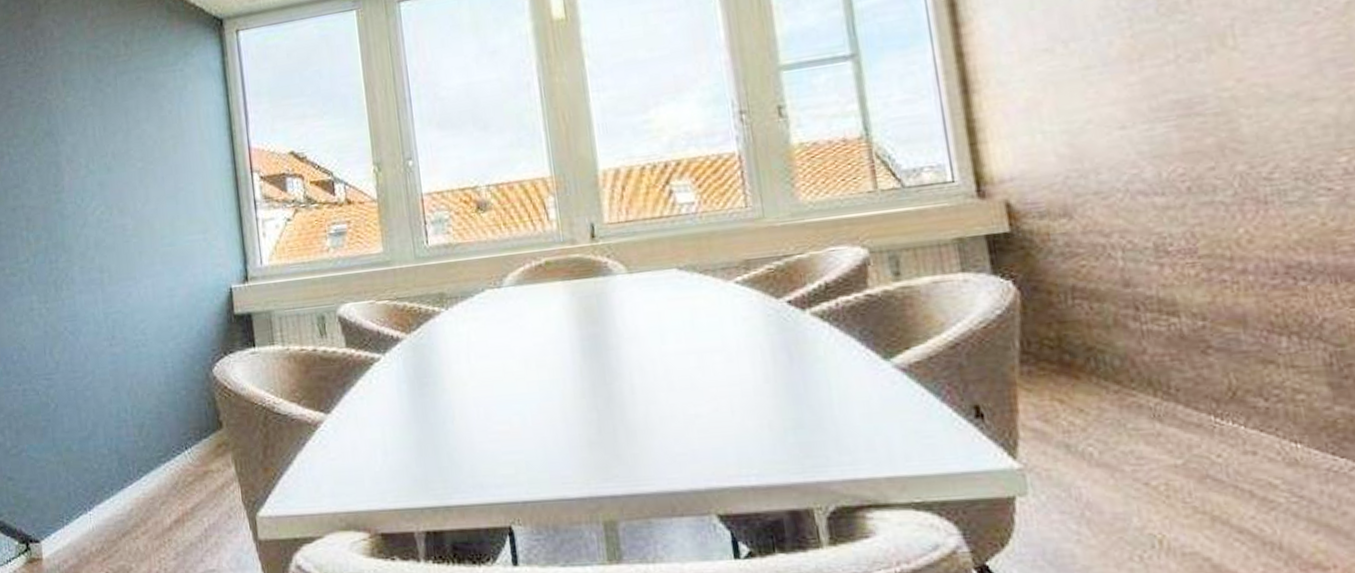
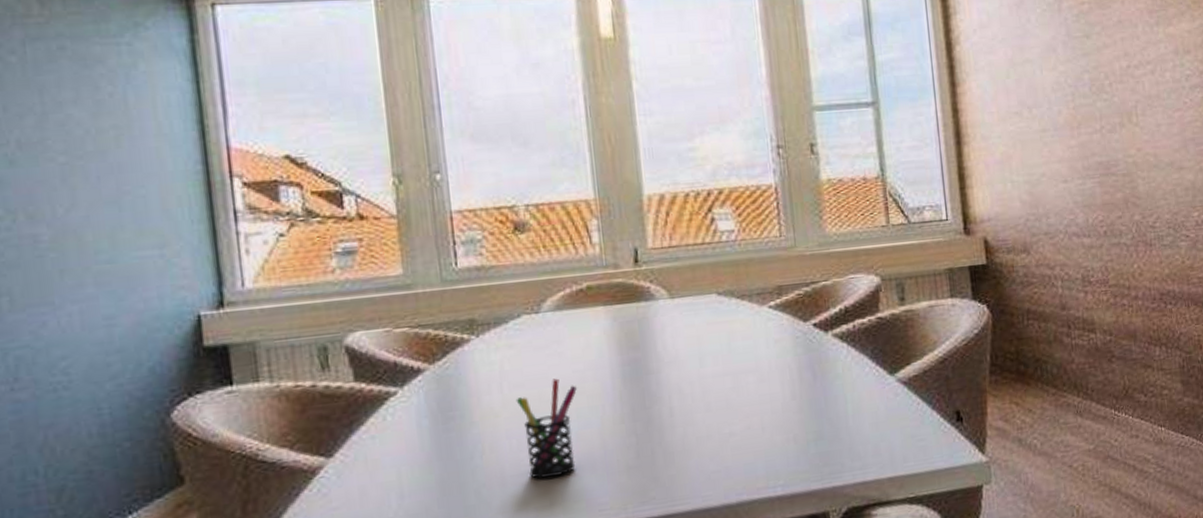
pen holder: none [482,351,539,447] -> present [516,378,577,479]

